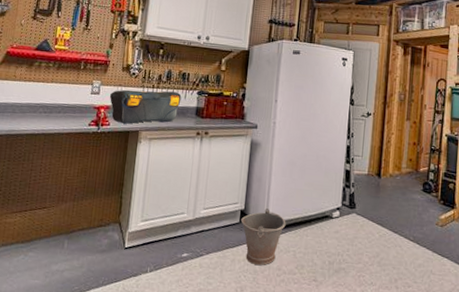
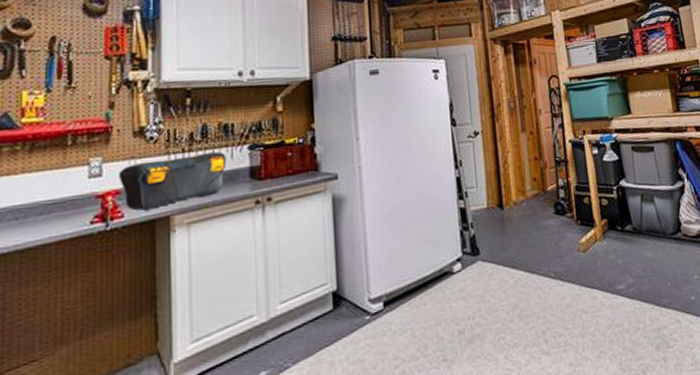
bucket: present [241,209,286,266] -> none [334,281,396,362]

